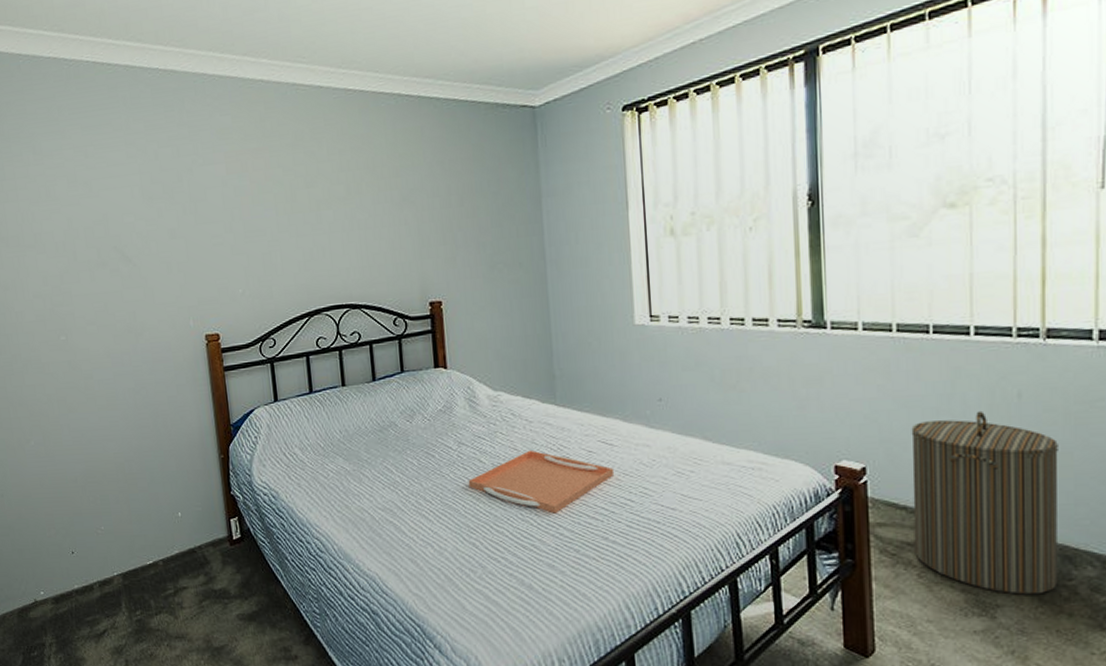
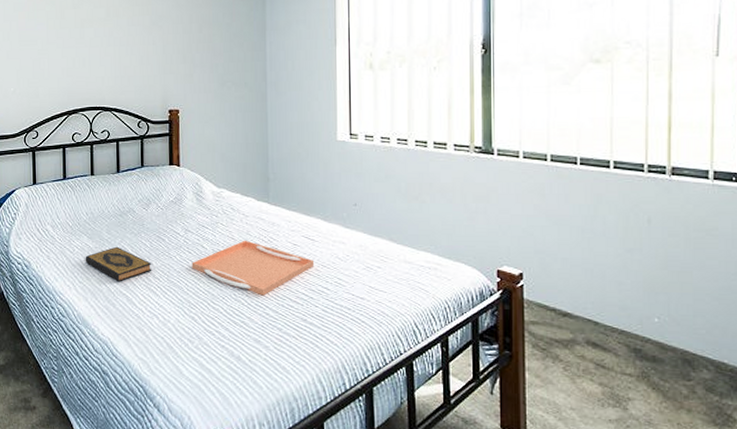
hardback book: none [342,467,422,509] -> present [85,246,152,282]
laundry hamper: present [911,410,1058,595] -> none [560,231,680,391]

